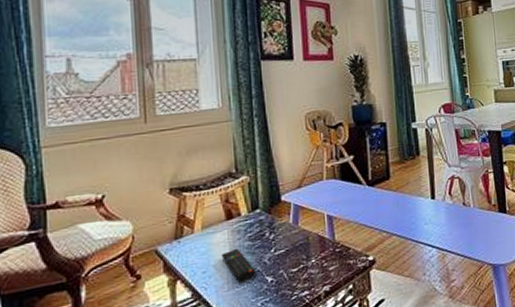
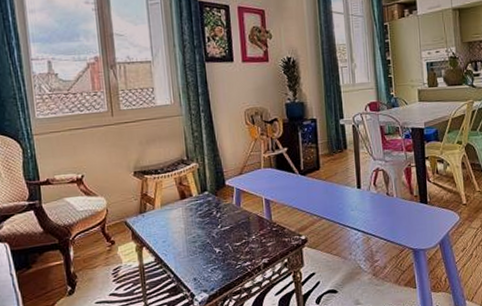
remote control: present [221,248,255,281] -> none [177,223,205,250]

